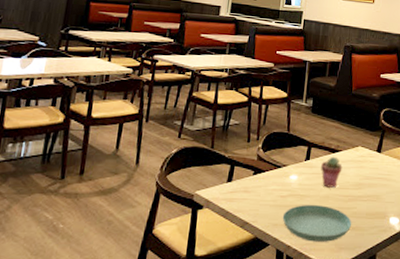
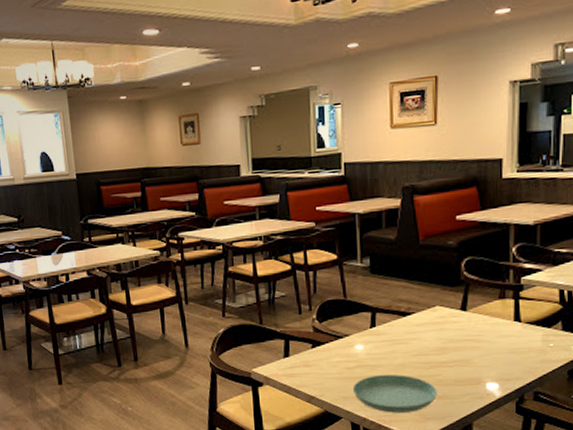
potted succulent: present [321,156,343,188] -> none [391,320,418,355]

